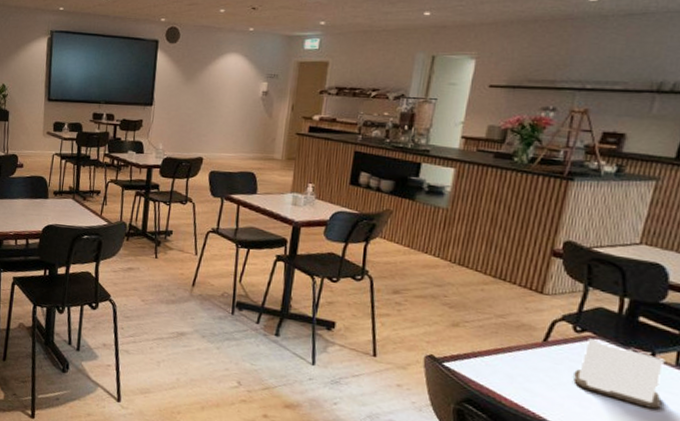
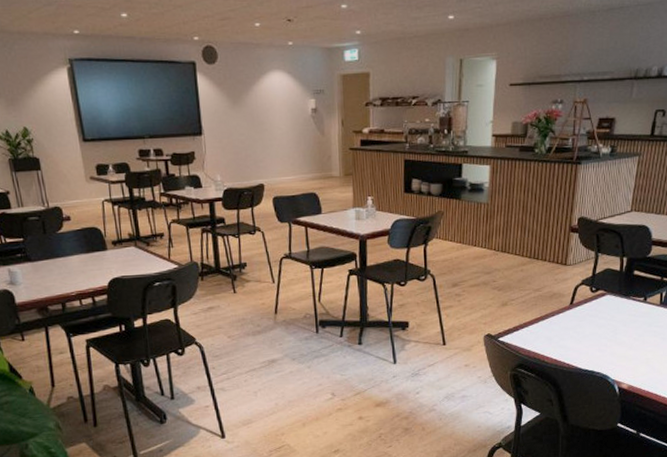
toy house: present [573,338,665,409] -> none [594,295,653,342]

